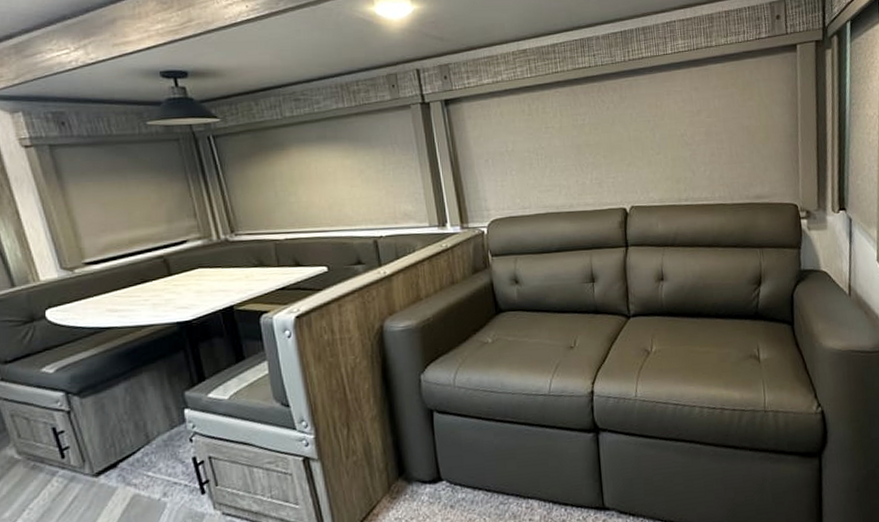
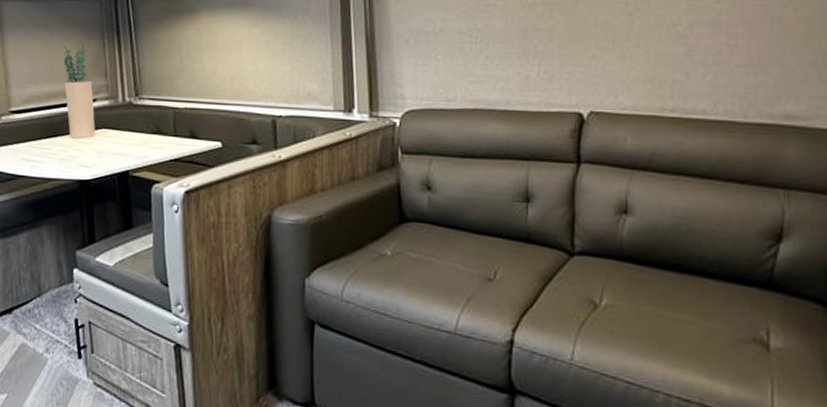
vase: none [142,183,191,283] -> present [64,41,96,139]

